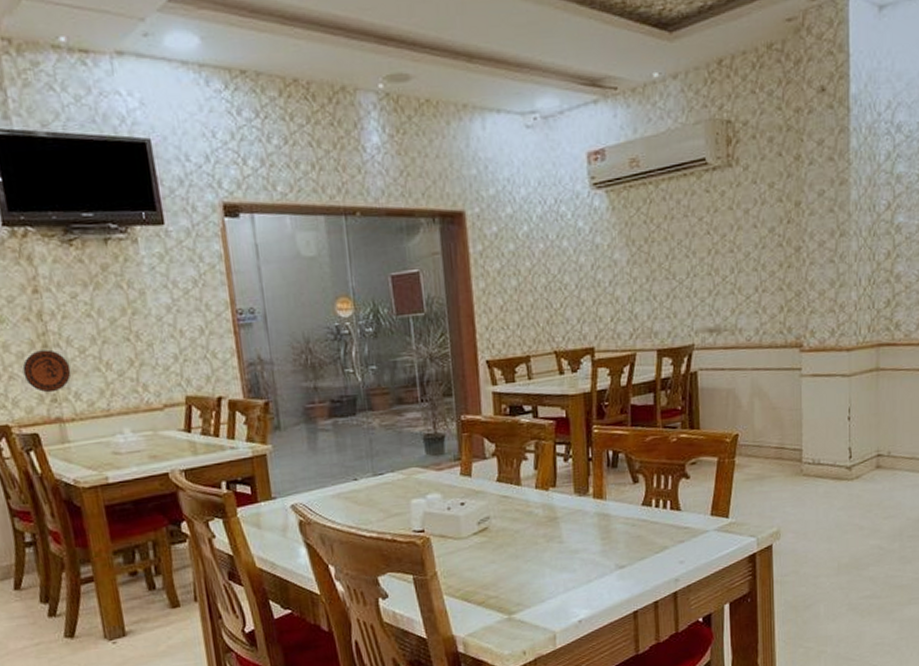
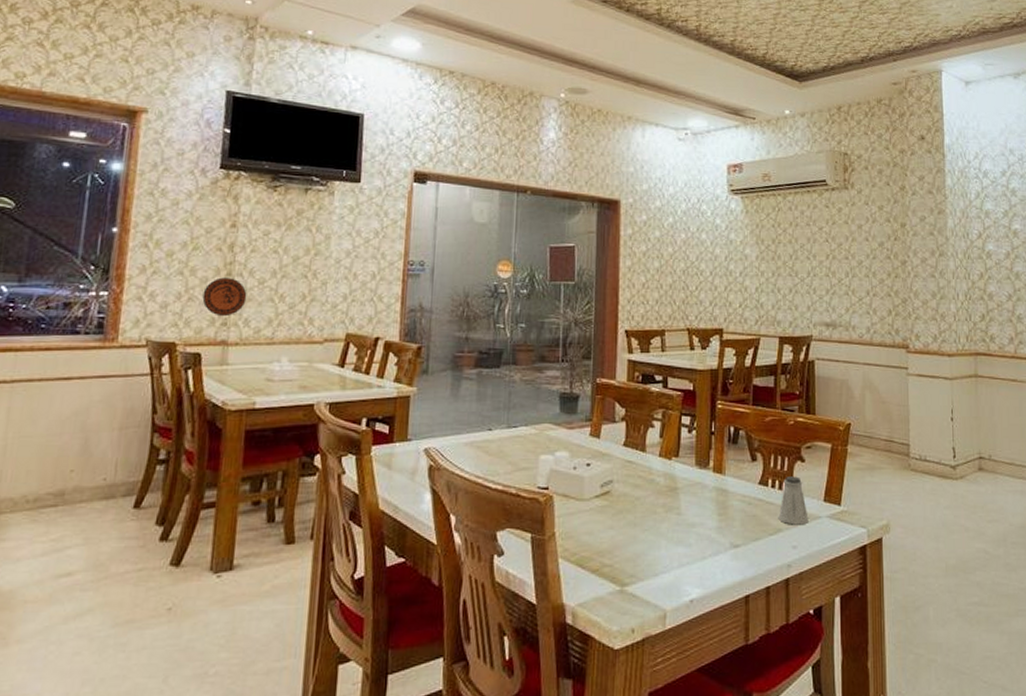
saltshaker: none [663,494,696,542] -> present [778,476,809,525]

